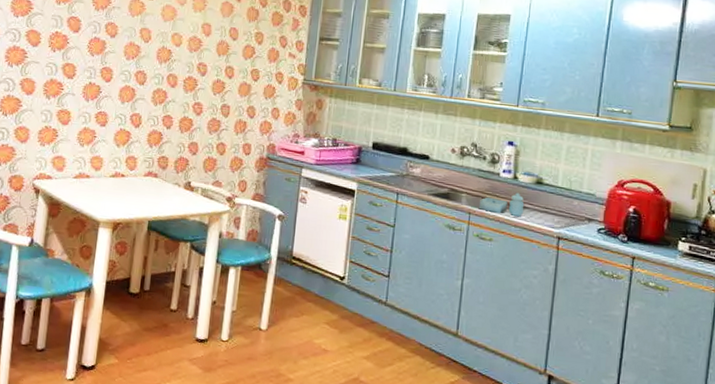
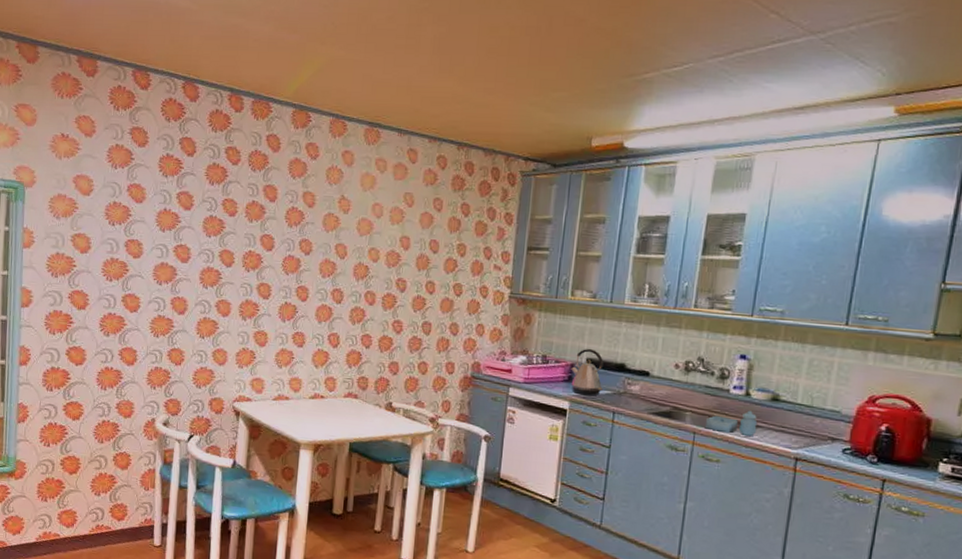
kettle: none [359,132,389,178] -> present [571,348,604,396]

